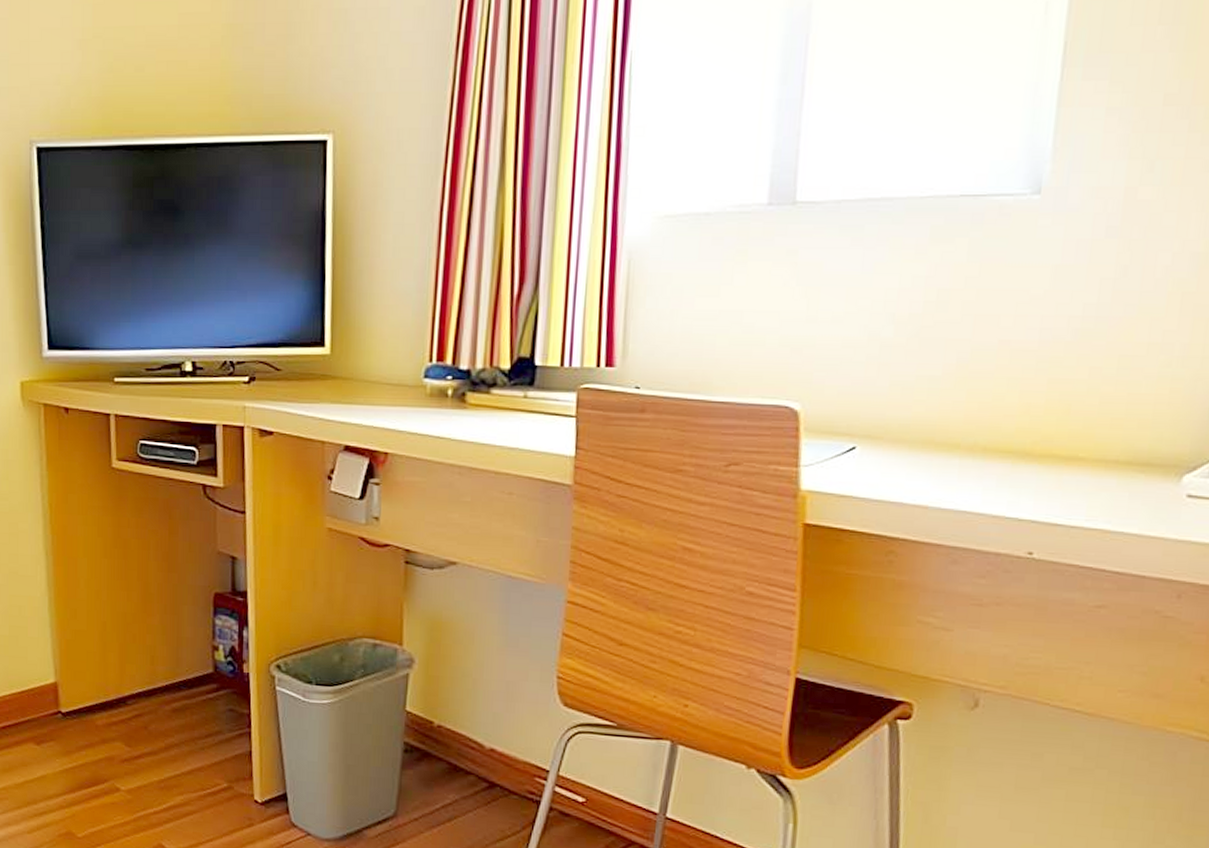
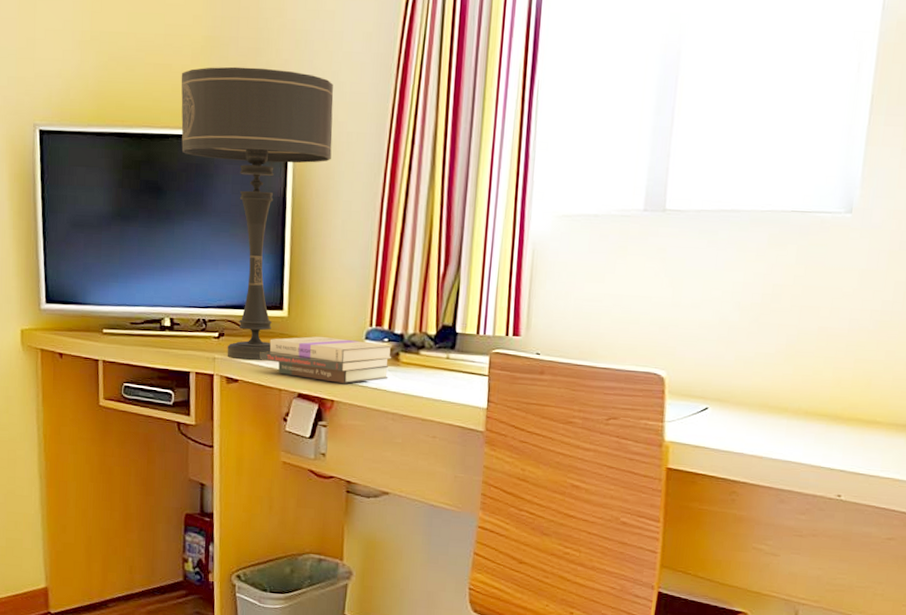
table lamp: none [198,57,380,409] -> present [181,66,334,361]
books: none [298,376,457,432] -> present [259,336,392,384]

